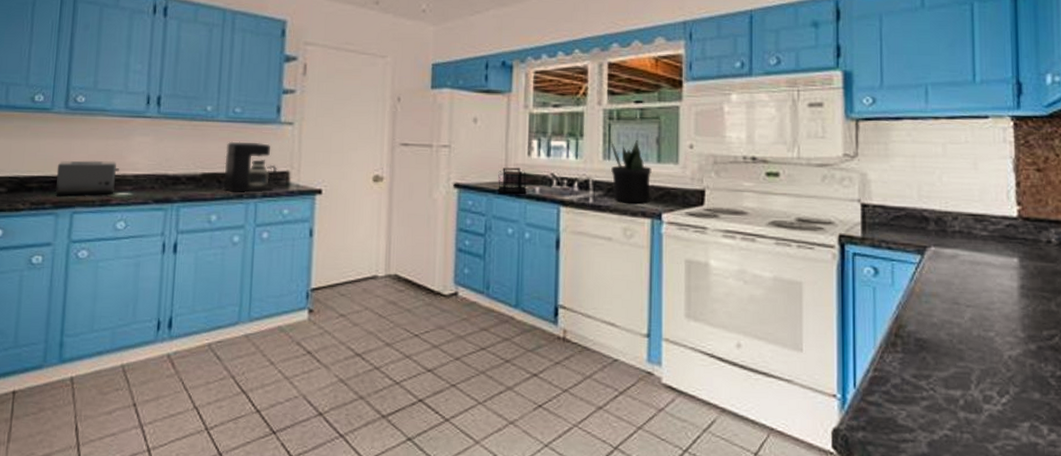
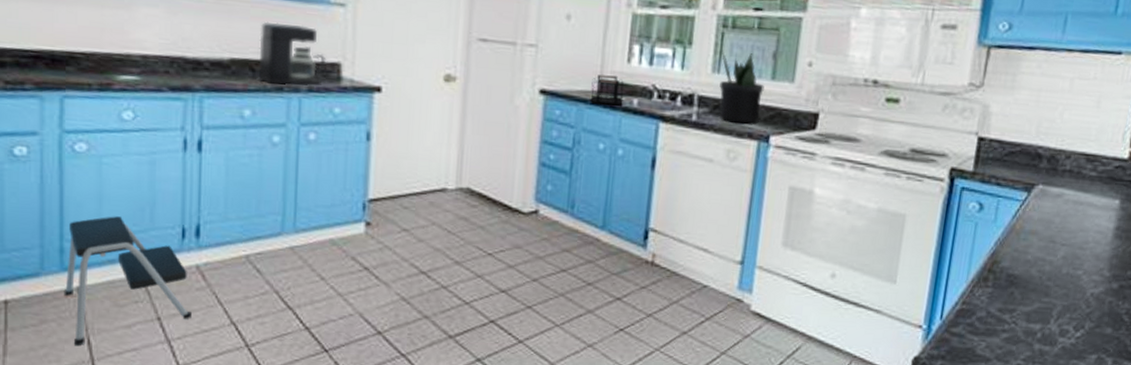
toaster: present [55,160,119,196] -> none [36,30,121,77]
step stool: none [60,312,162,432] -> present [63,216,192,346]

